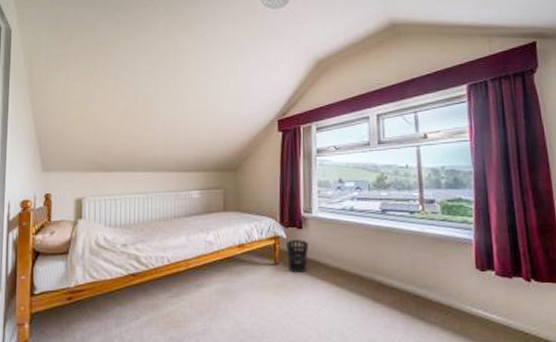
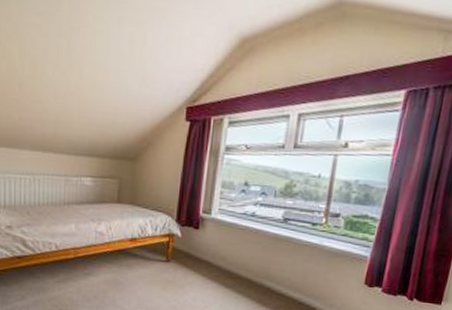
wastebasket: present [285,240,308,273] -> none [179,239,203,272]

